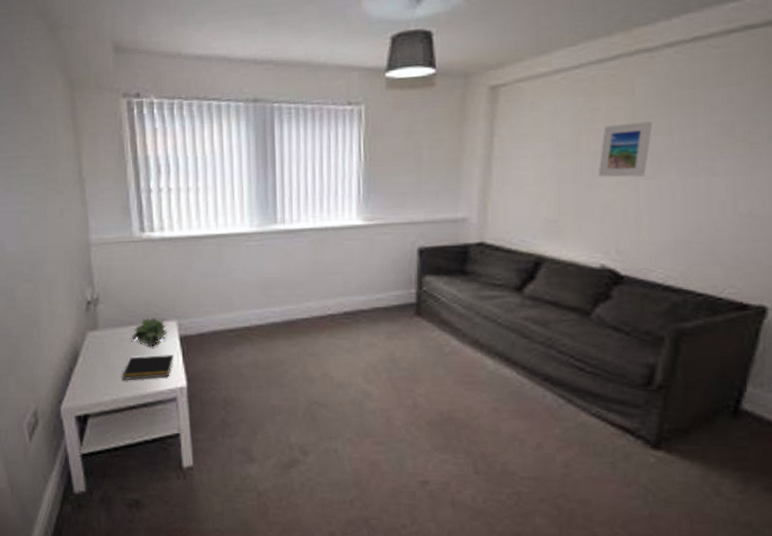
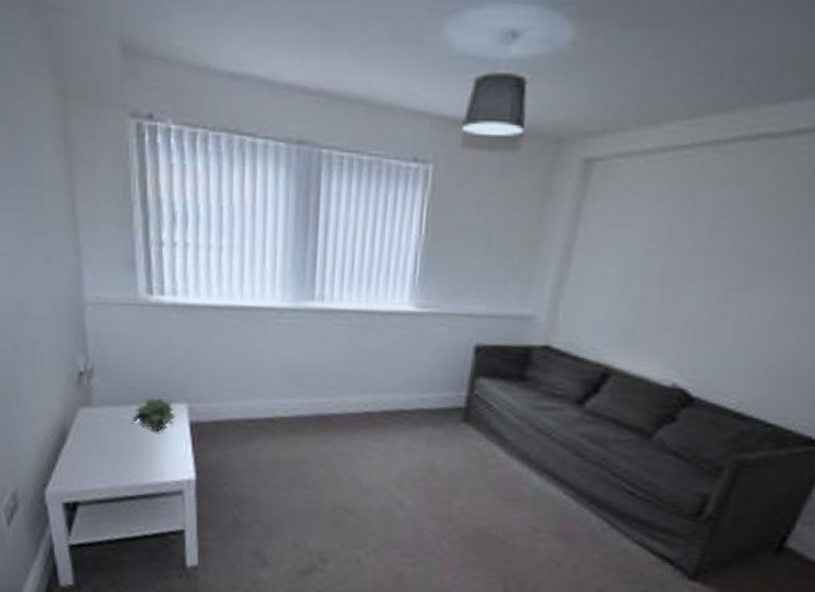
notepad: present [122,355,173,380] -> none [119,440,181,468]
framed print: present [597,121,652,177] -> none [687,222,759,288]

